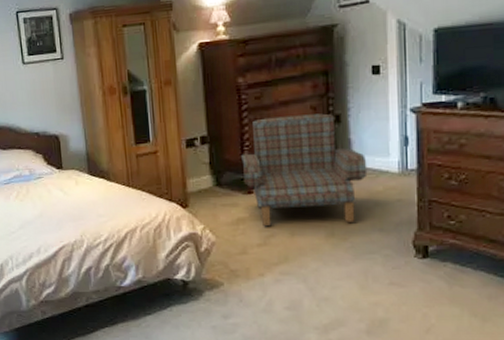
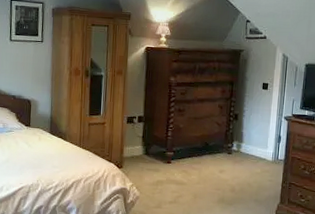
armchair: present [241,113,368,226] -> none [166,109,252,193]

